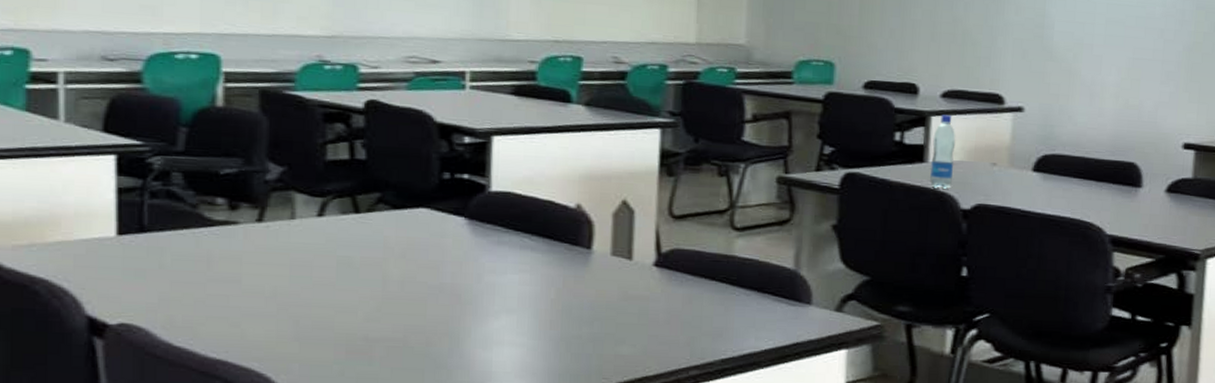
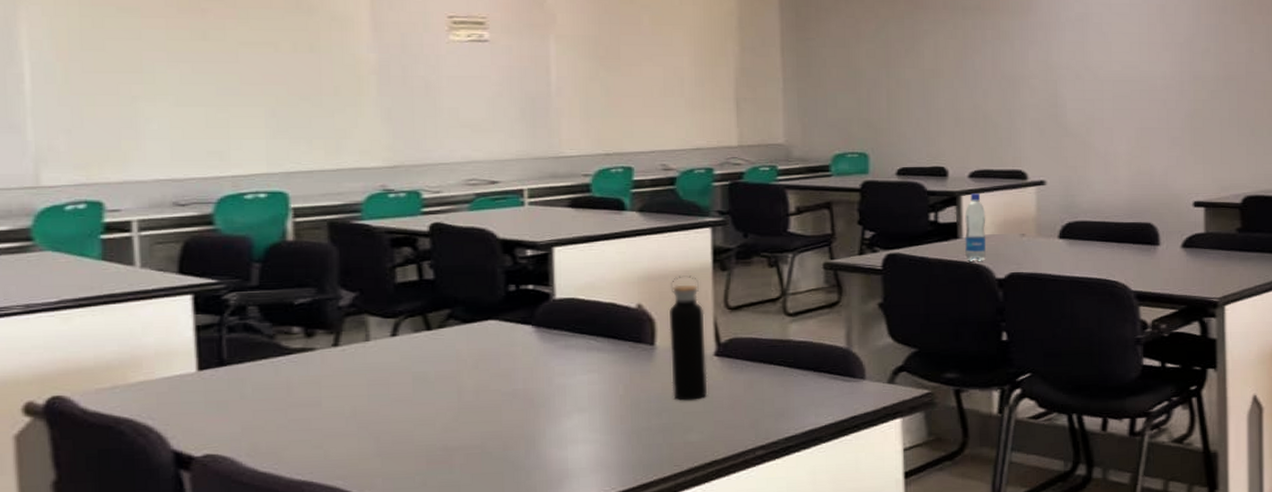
water bottle: none [606,177,647,311] -> present [668,275,708,401]

